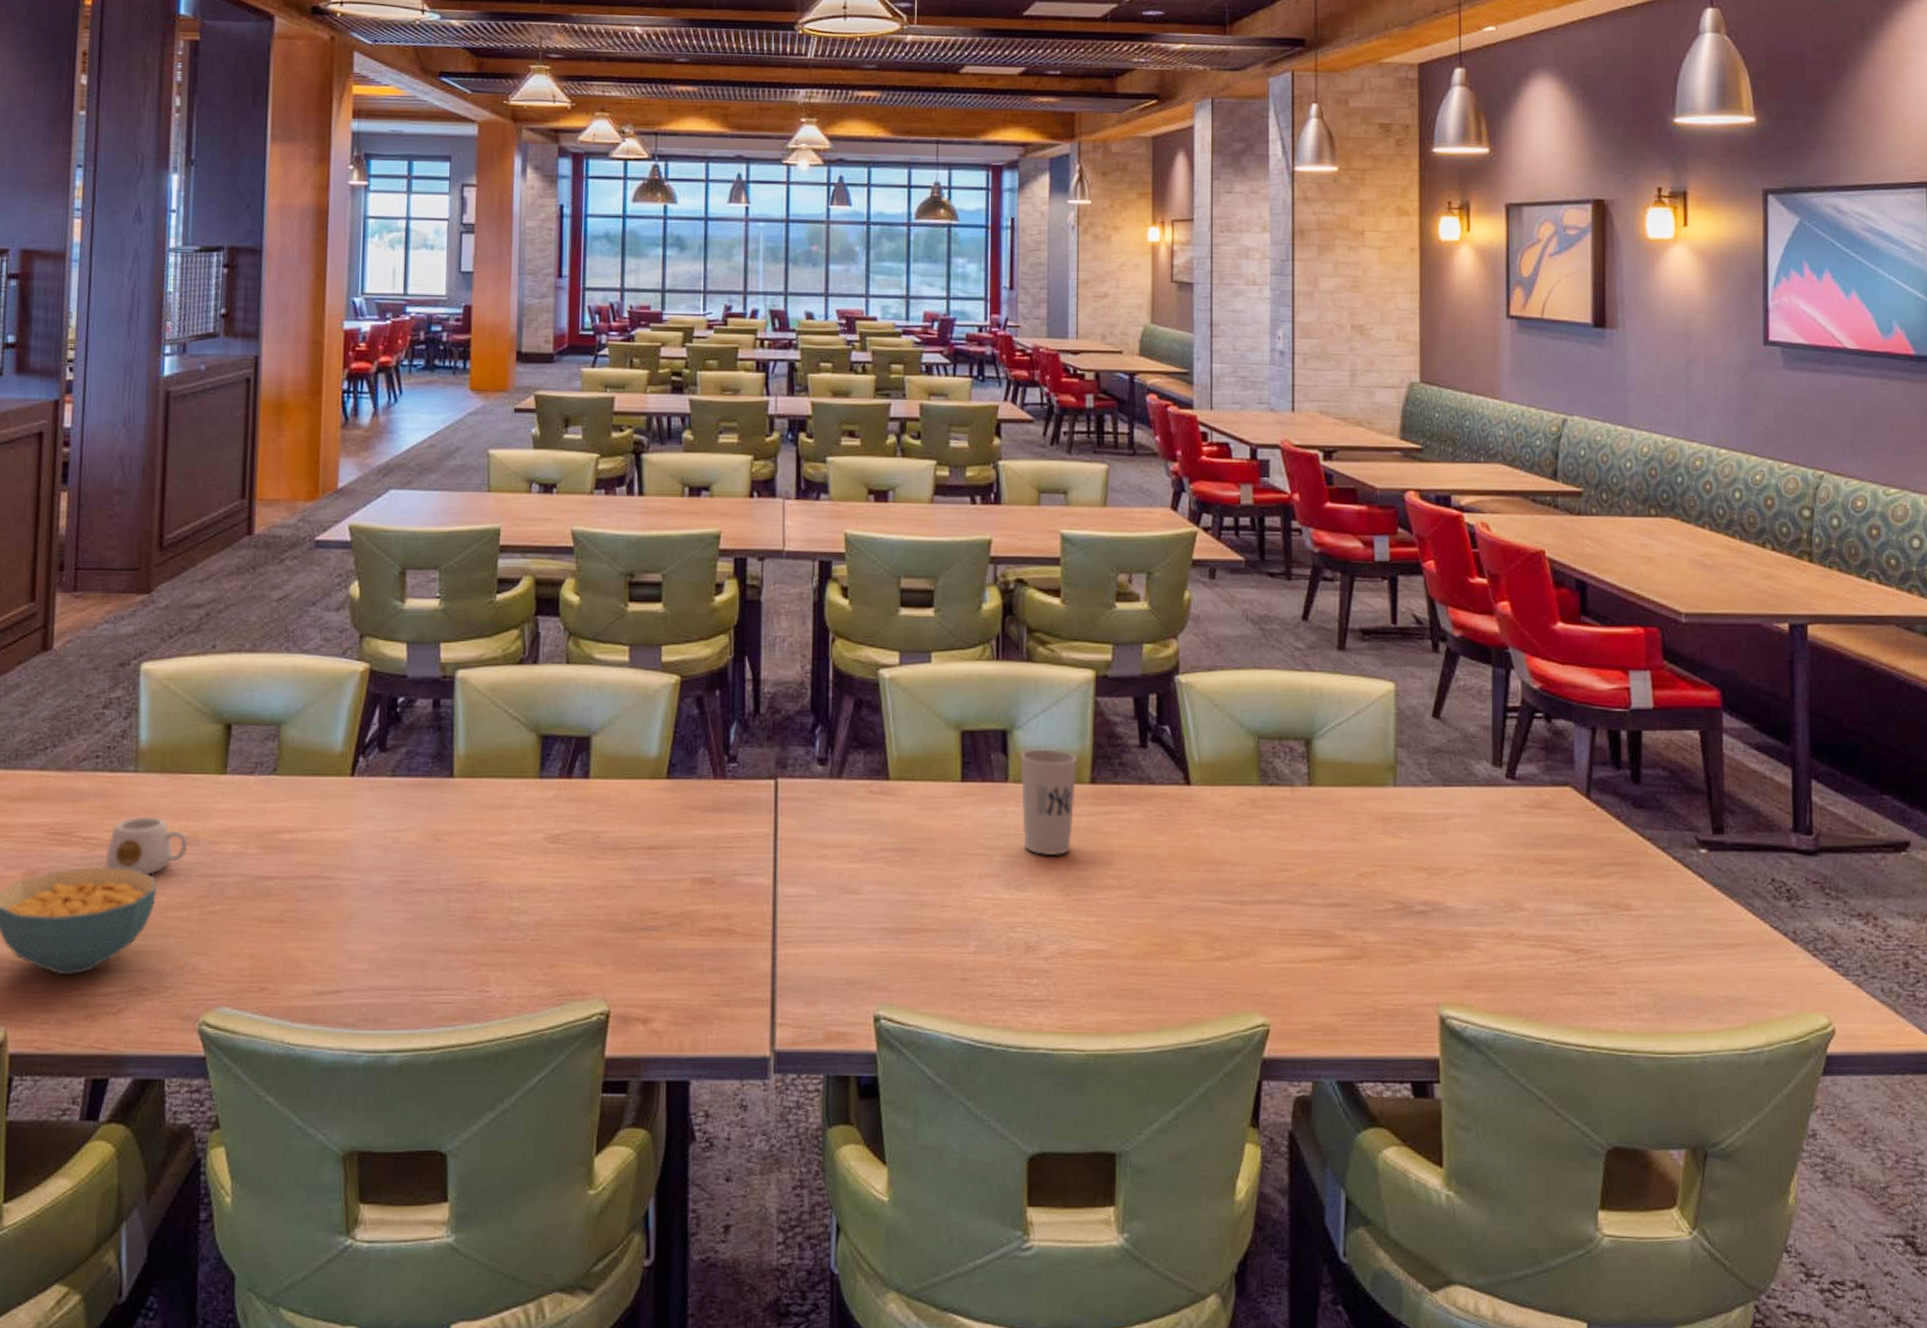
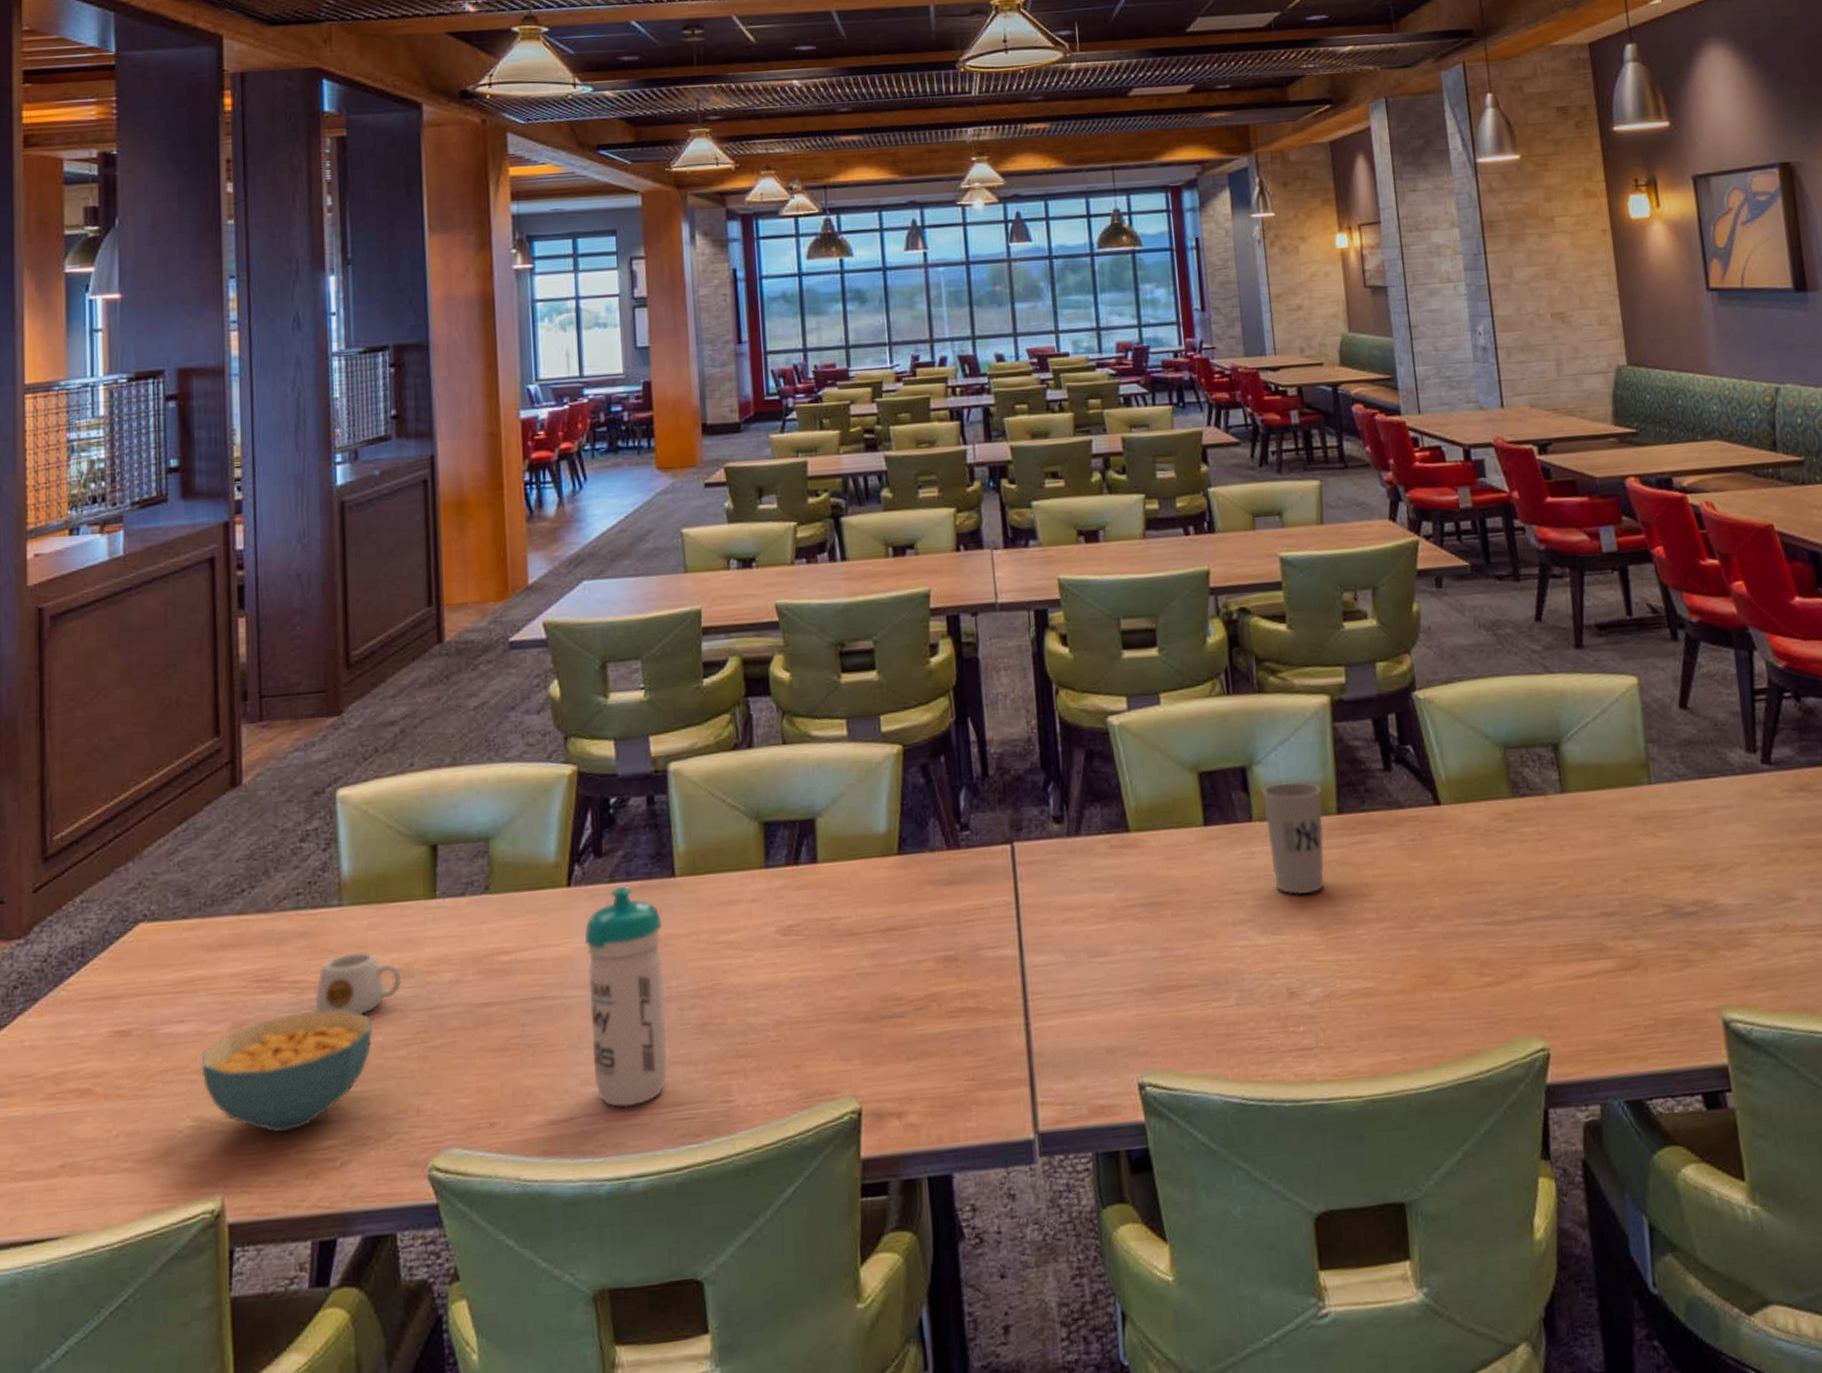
water bottle: none [361,782,438,987] -> present [585,887,669,1108]

